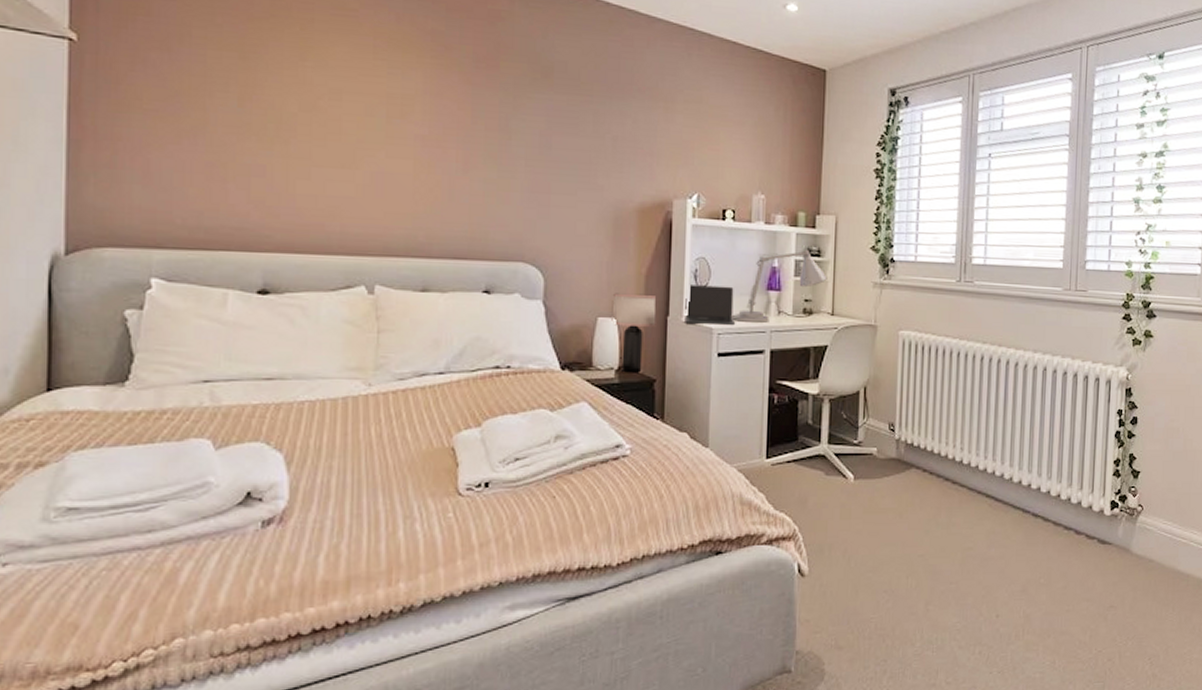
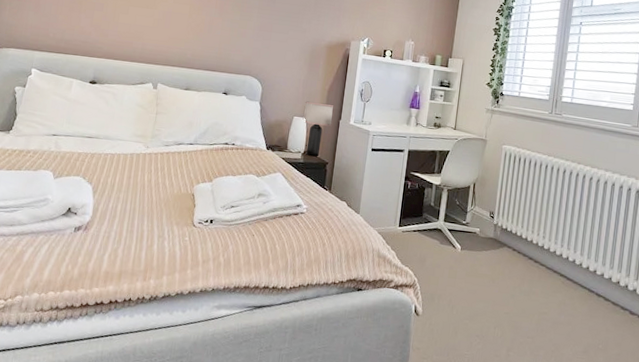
laptop: present [685,285,734,326] -> none [351,100,387,131]
desk lamp: present [731,249,827,323] -> none [383,81,454,131]

